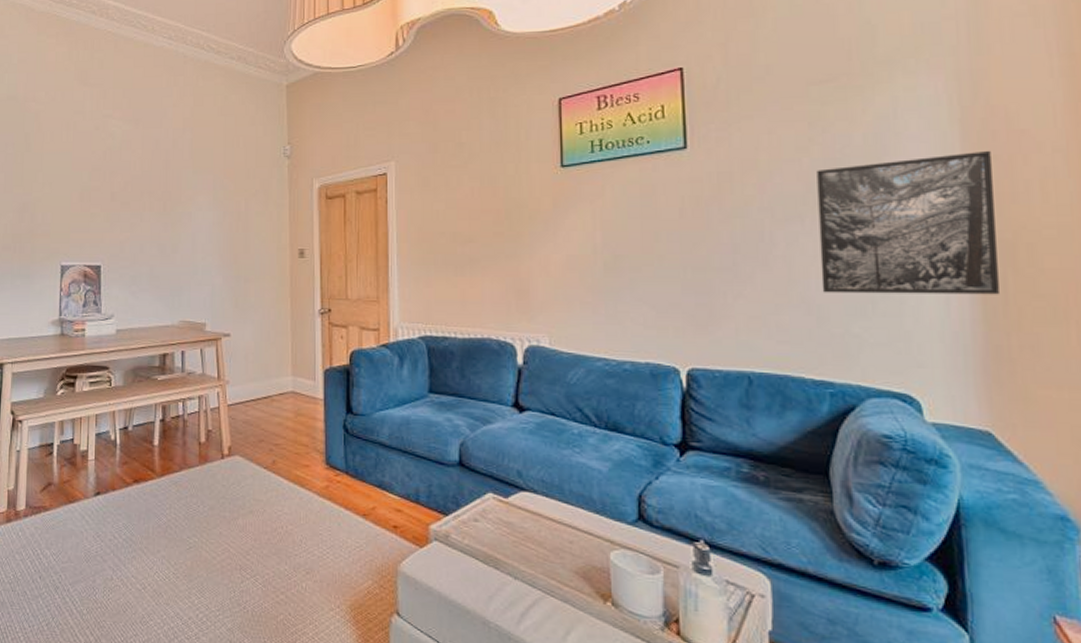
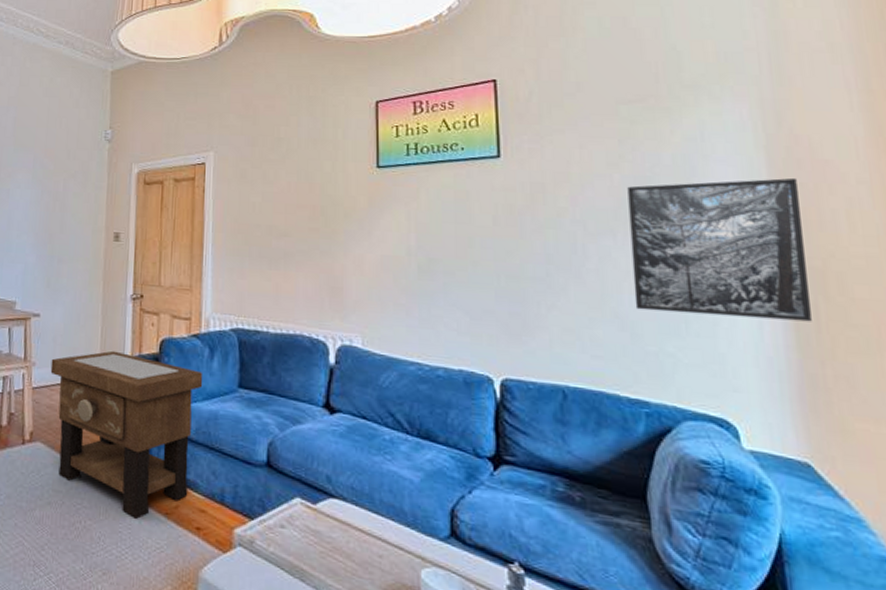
side table: none [244,365,394,521] -> present [50,350,203,519]

